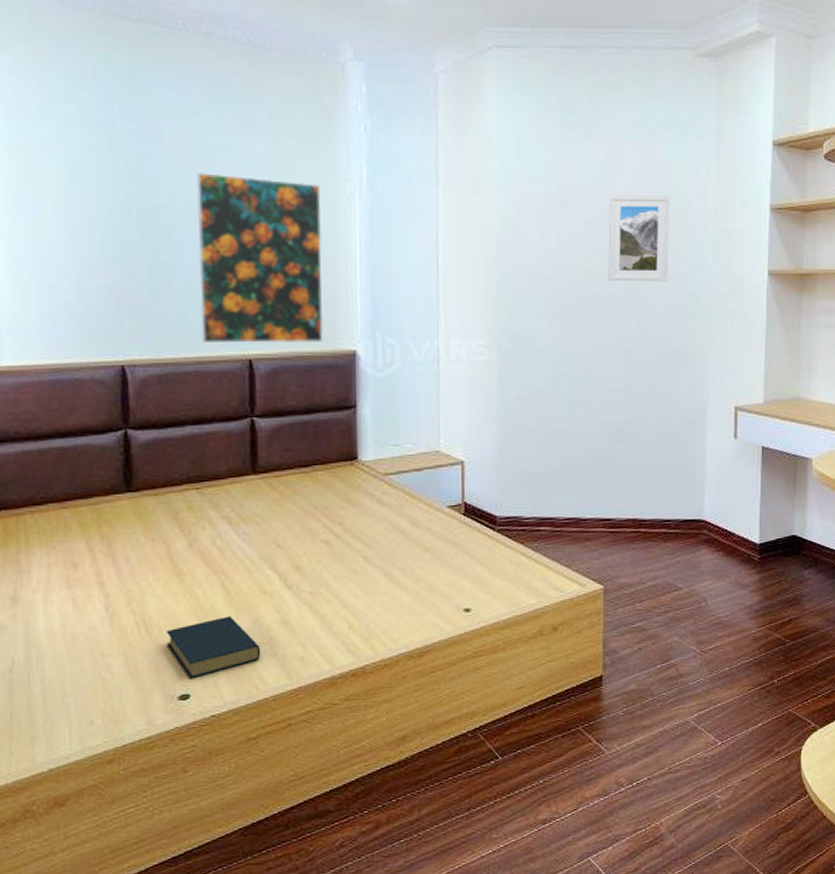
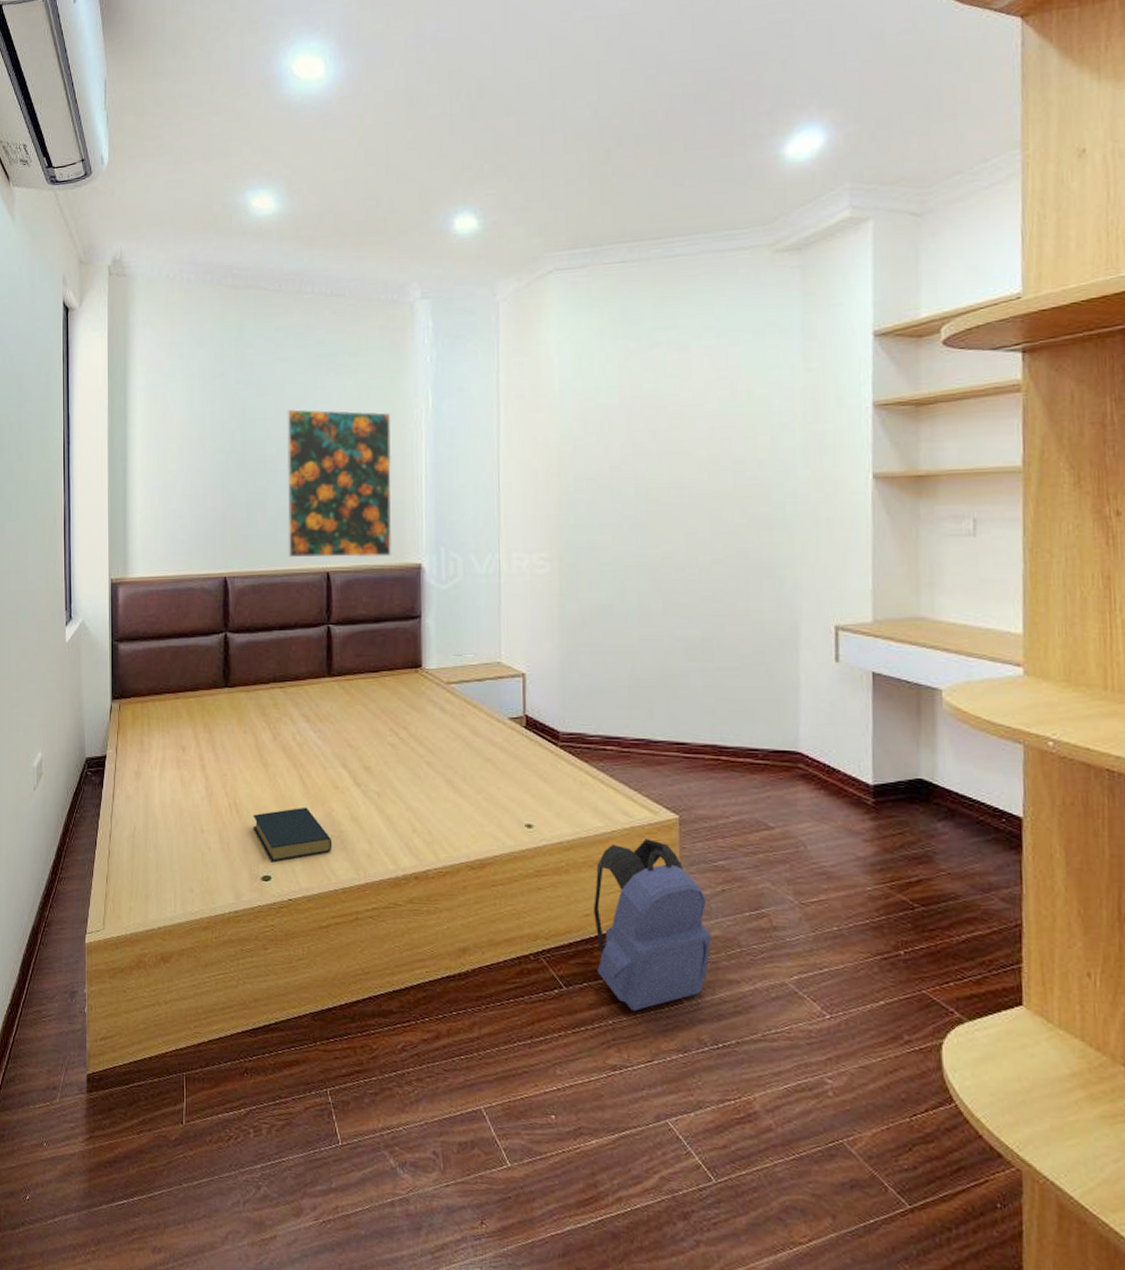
backpack: none [527,610,629,768] -> present [594,839,711,1011]
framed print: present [608,195,670,282] -> none [677,400,748,492]

